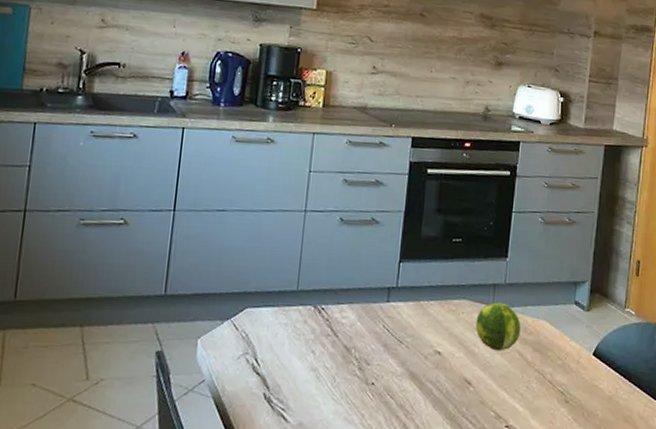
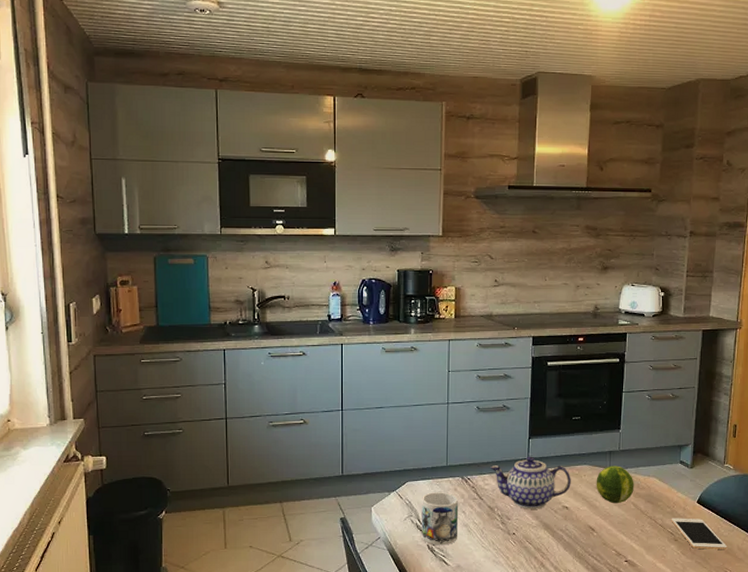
mug: none [257,324,308,395] -> present [422,492,459,546]
teapot: none [350,284,447,353] -> present [490,456,571,509]
cell phone: none [562,373,627,416] -> present [671,518,728,550]

